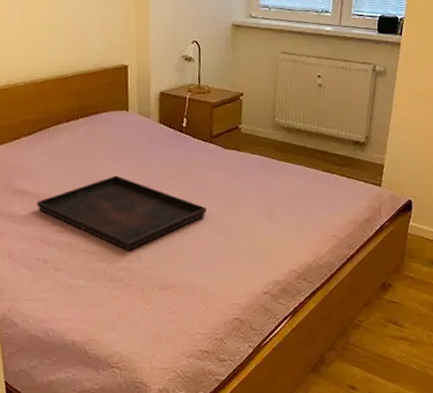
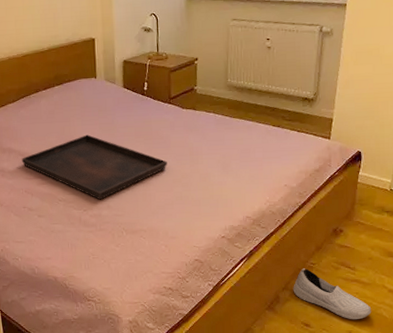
shoe: none [339,326,419,381] -> present [293,268,372,320]

